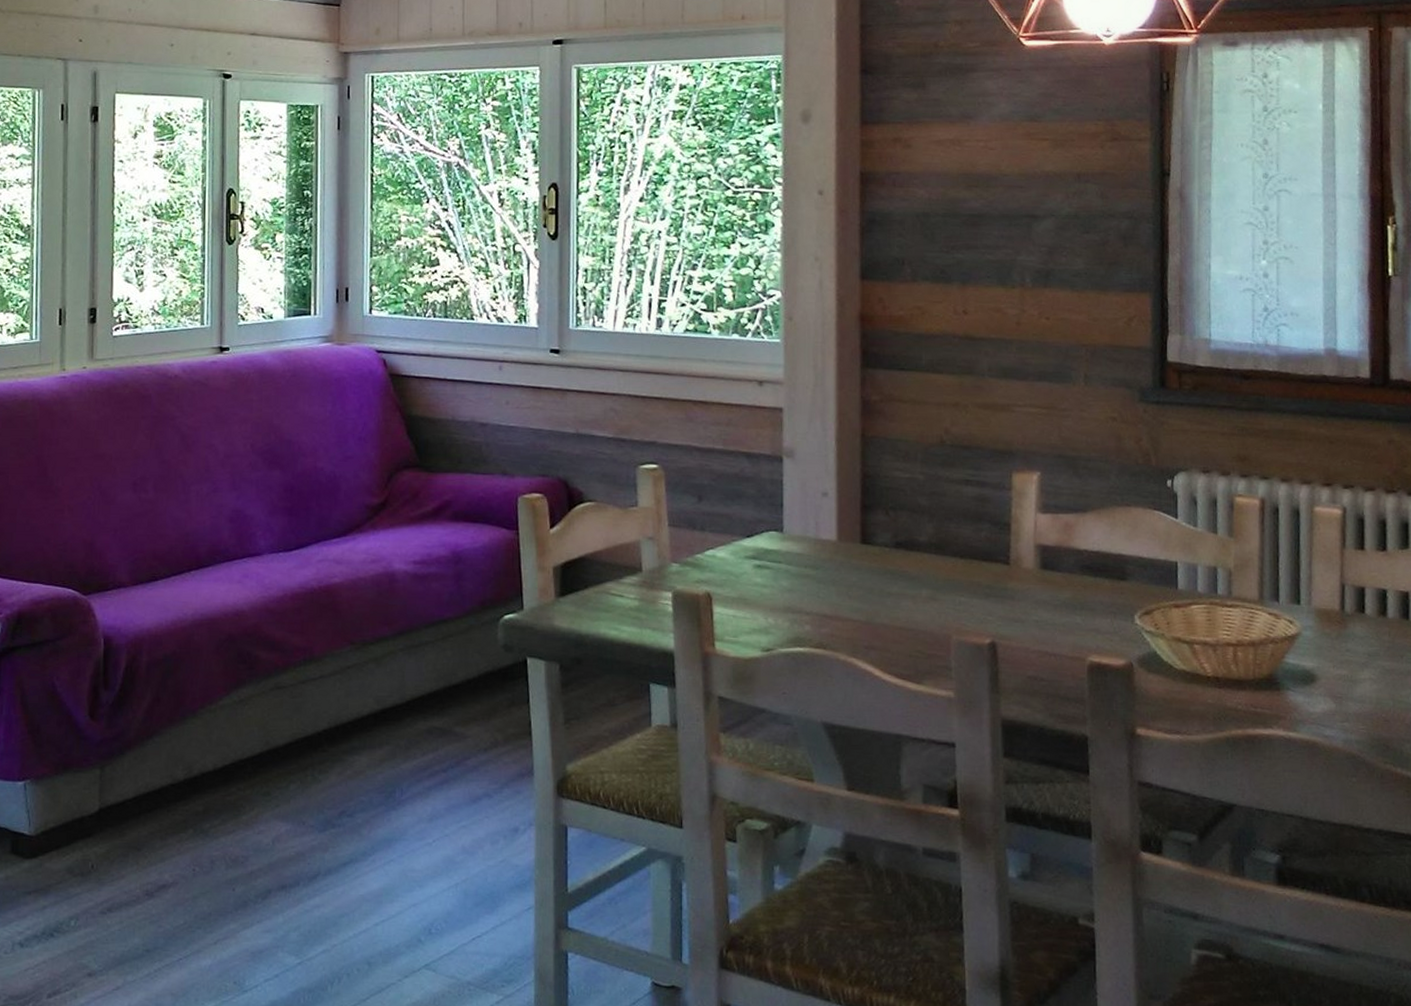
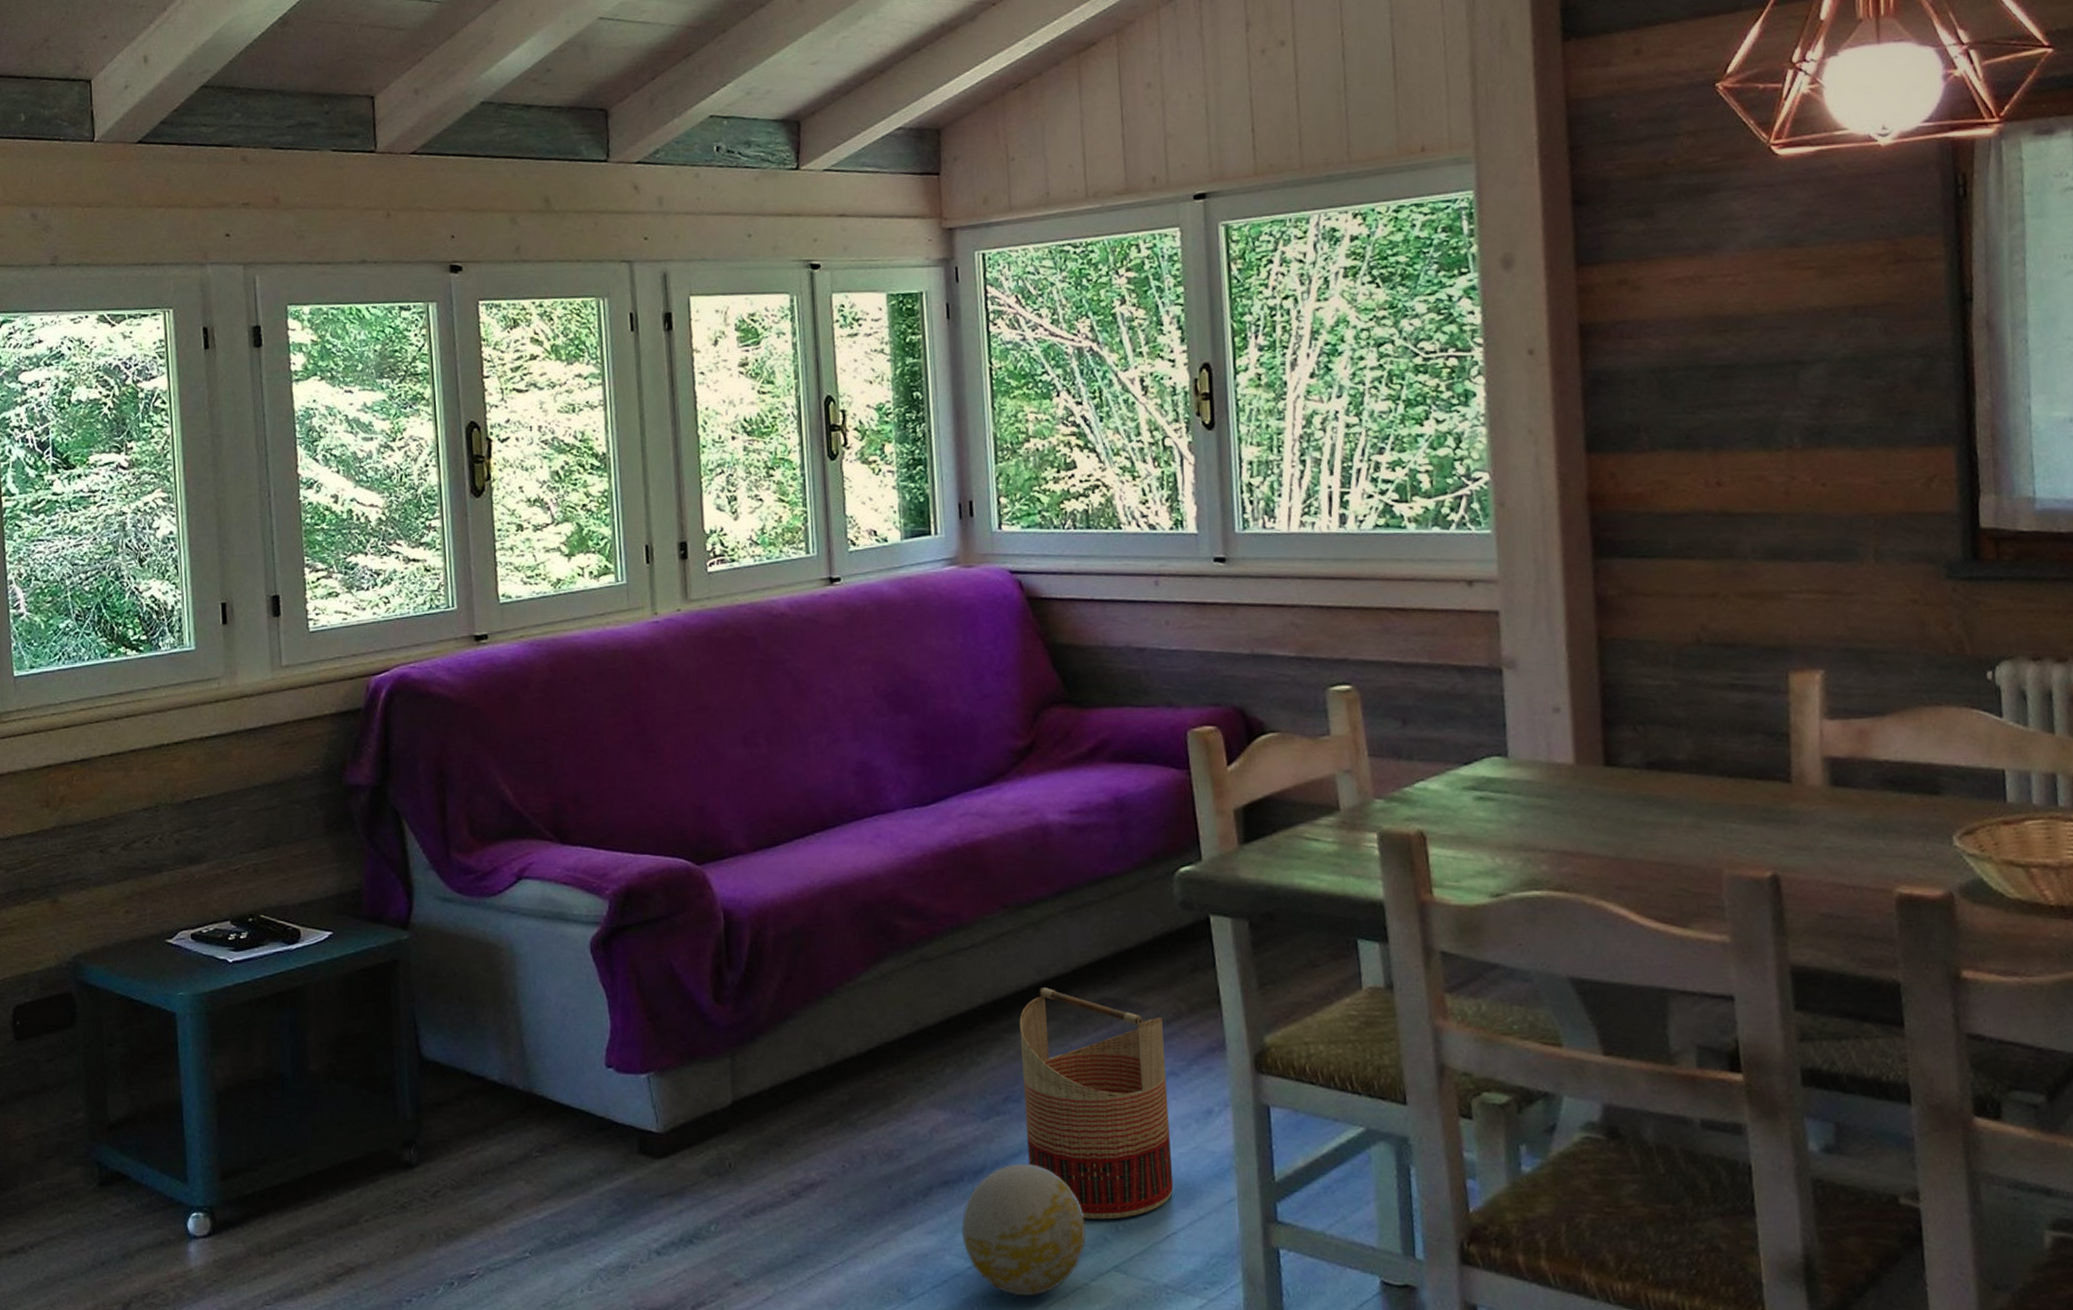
decorative ball: none [294,871,403,991] -> present [961,1163,1086,1297]
basket: none [357,716,482,922] -> present [1019,987,1174,1219]

